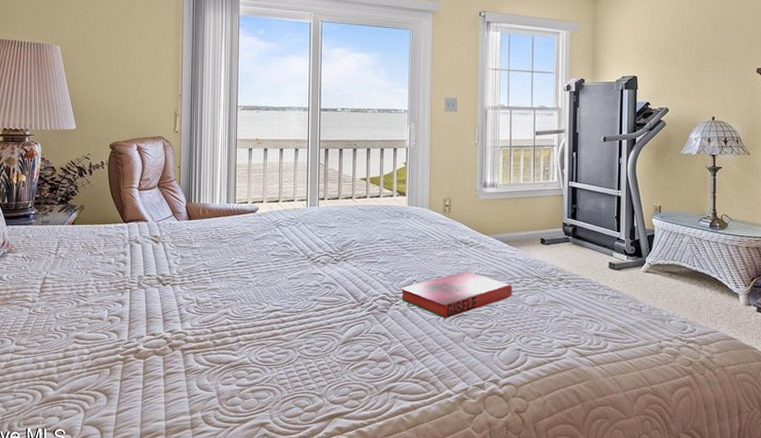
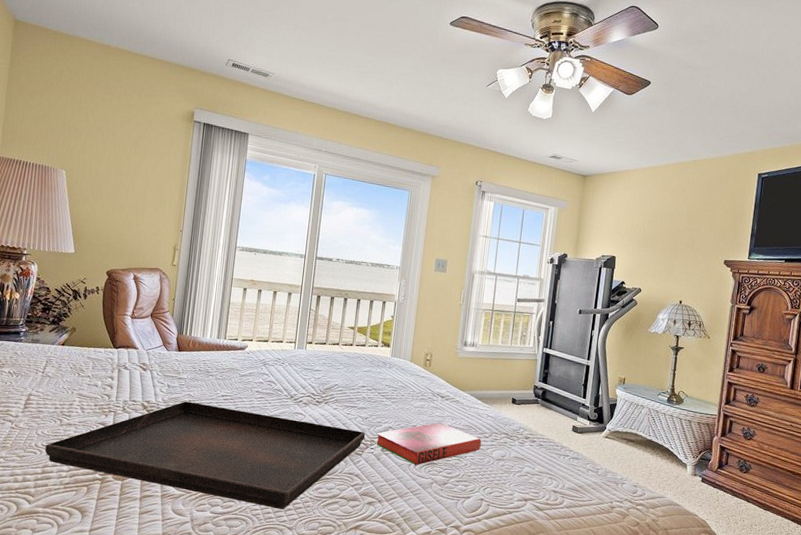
serving tray: none [65,271,389,377] -> present [45,401,366,510]

